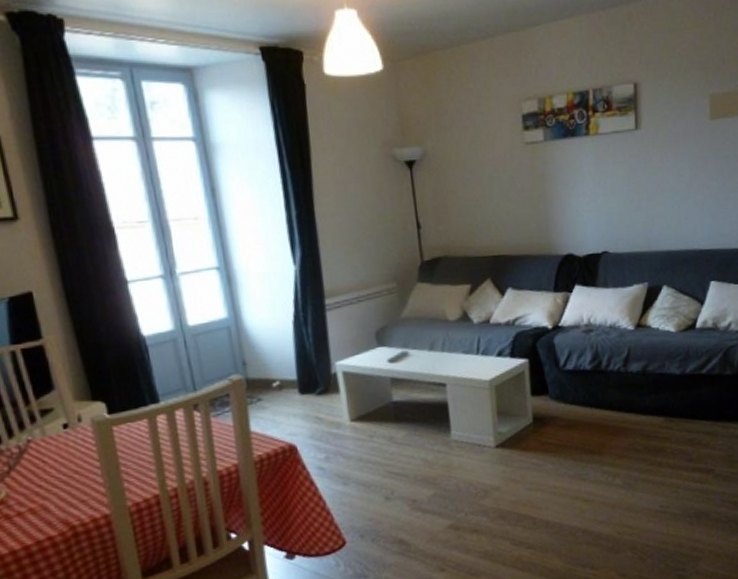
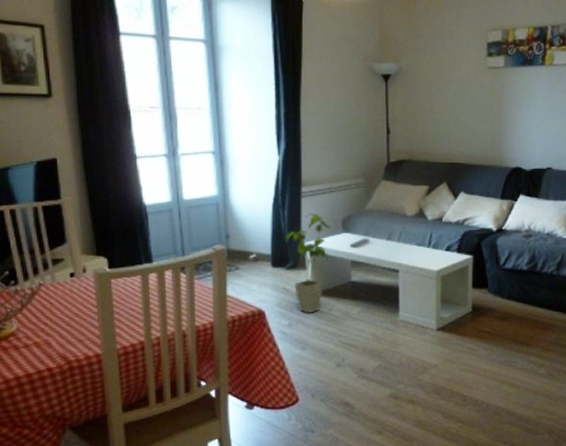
house plant: none [312,327,372,443] -> present [285,213,338,313]

